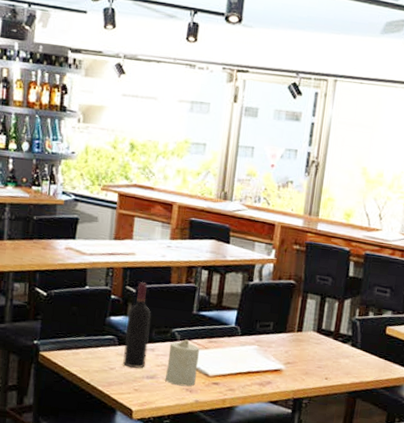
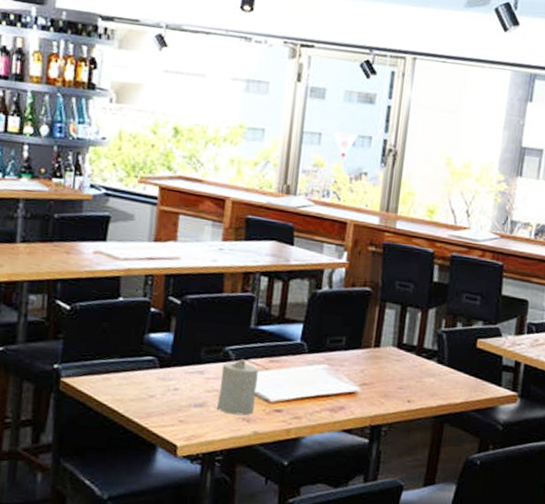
wine bottle: present [123,281,151,369] -> none [165,291,200,396]

